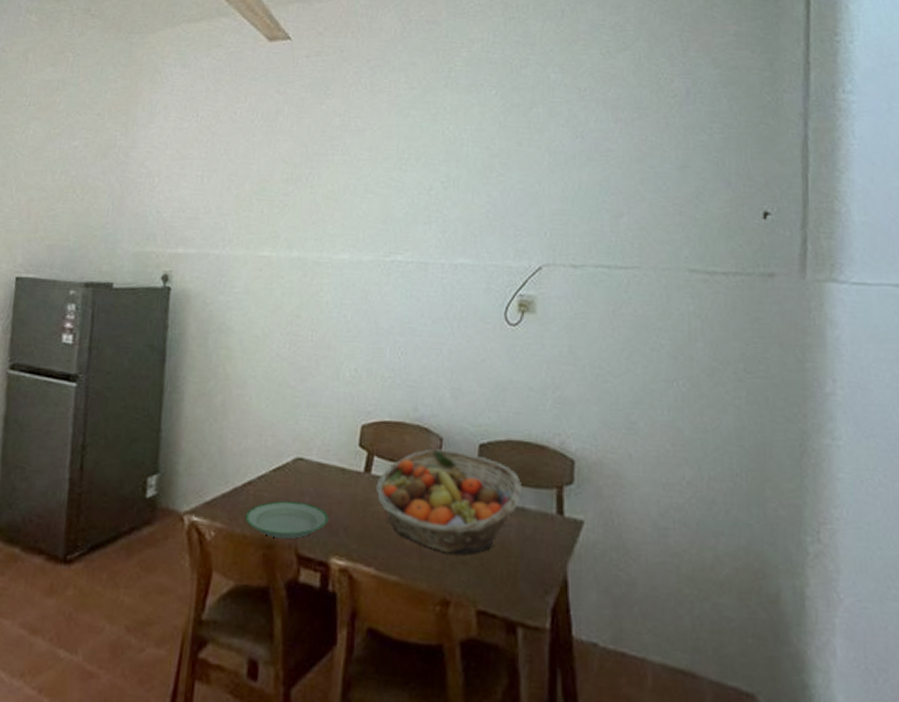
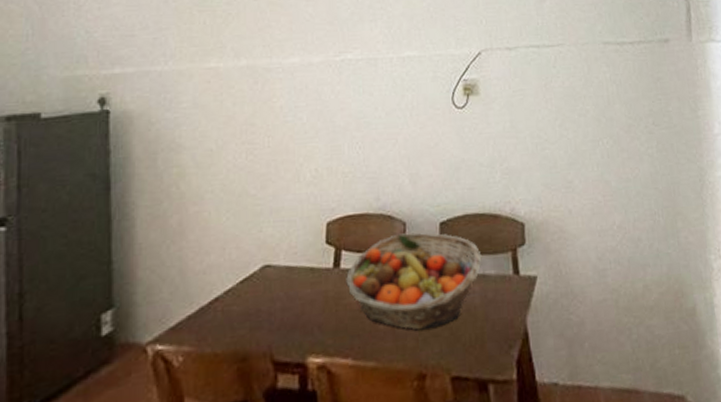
plate: present [245,500,329,539] -> none [214,308,302,350]

